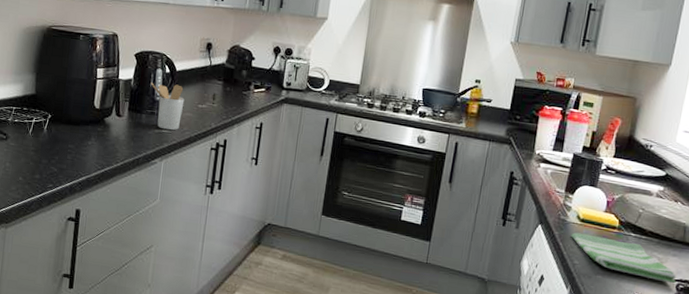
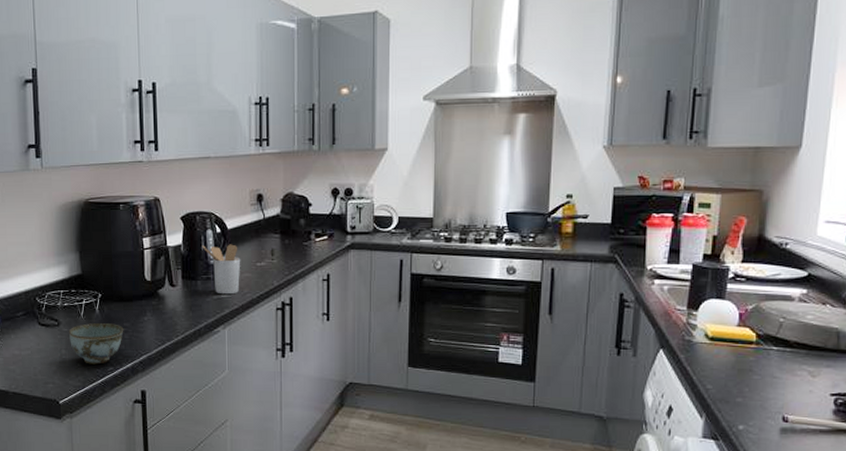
bowl: none [15,141,68,181] -> present [68,323,124,364]
dish towel: present [570,232,677,284] -> none [699,353,834,399]

